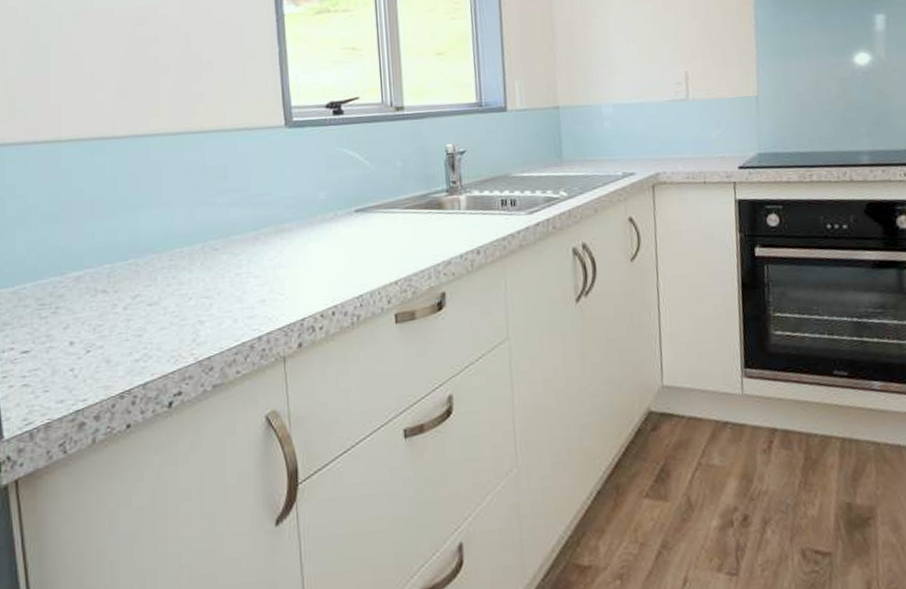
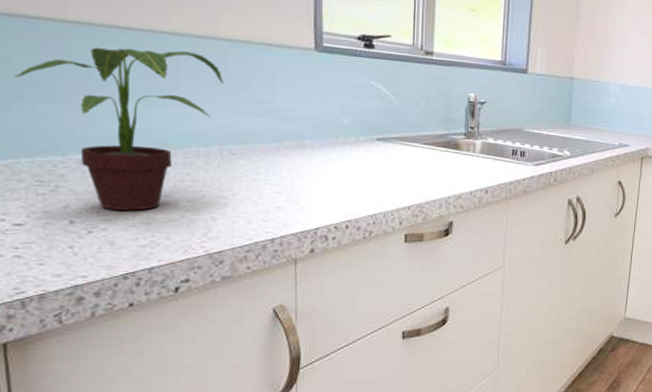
potted plant: none [19,150,201,326] -> present [14,48,223,211]

